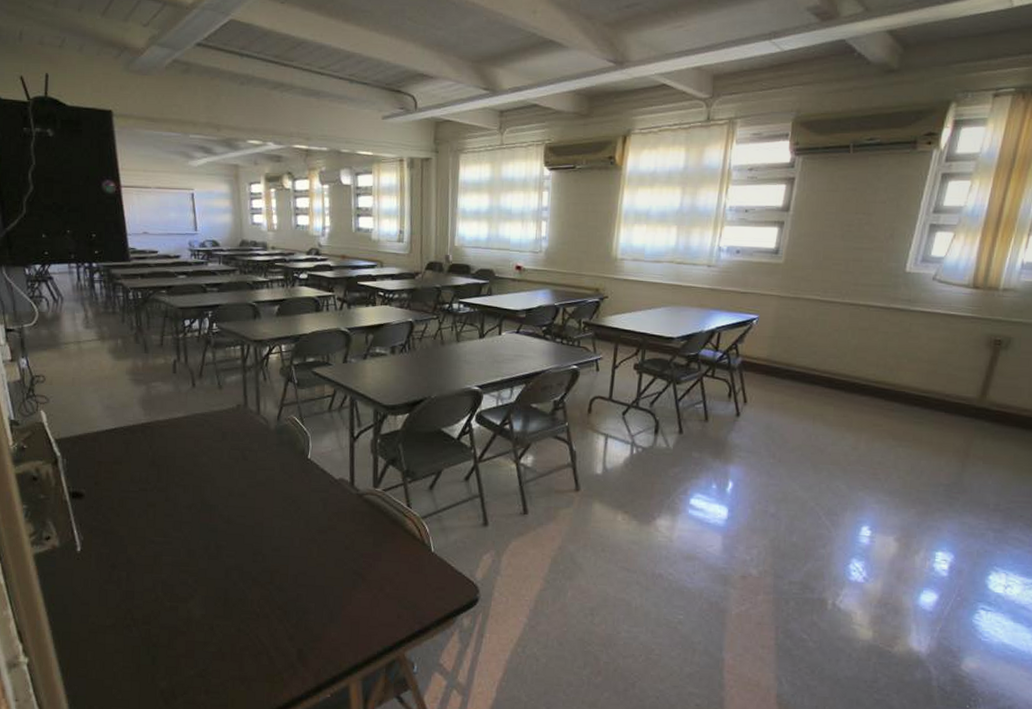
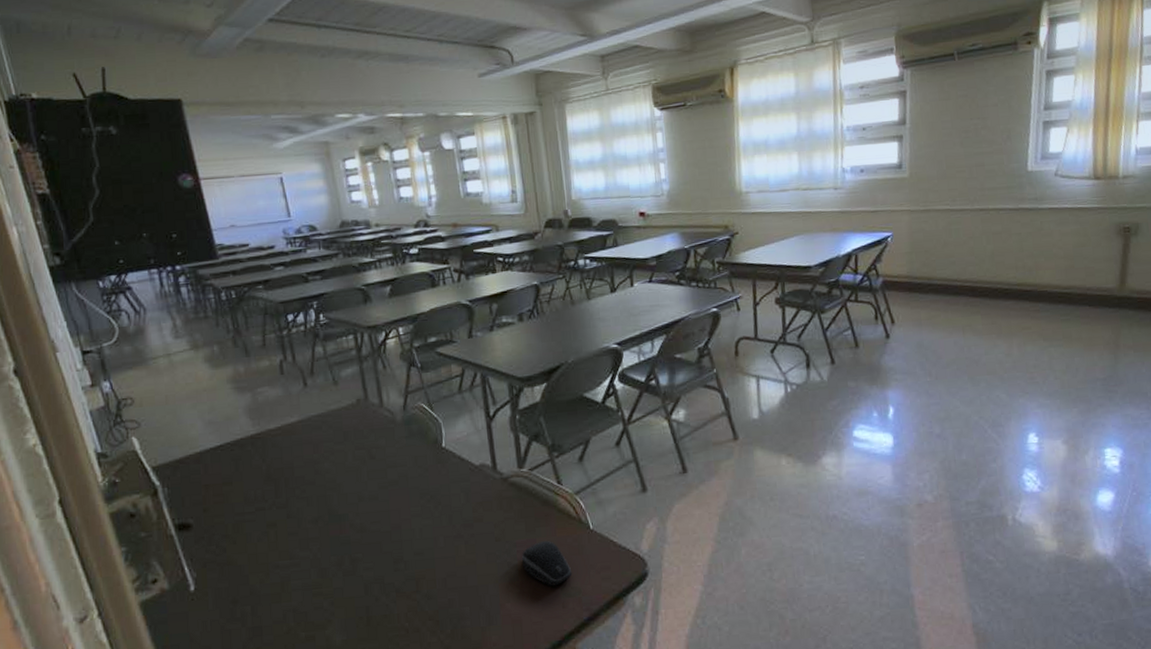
computer mouse: none [367,556,410,597] -> present [522,541,572,586]

